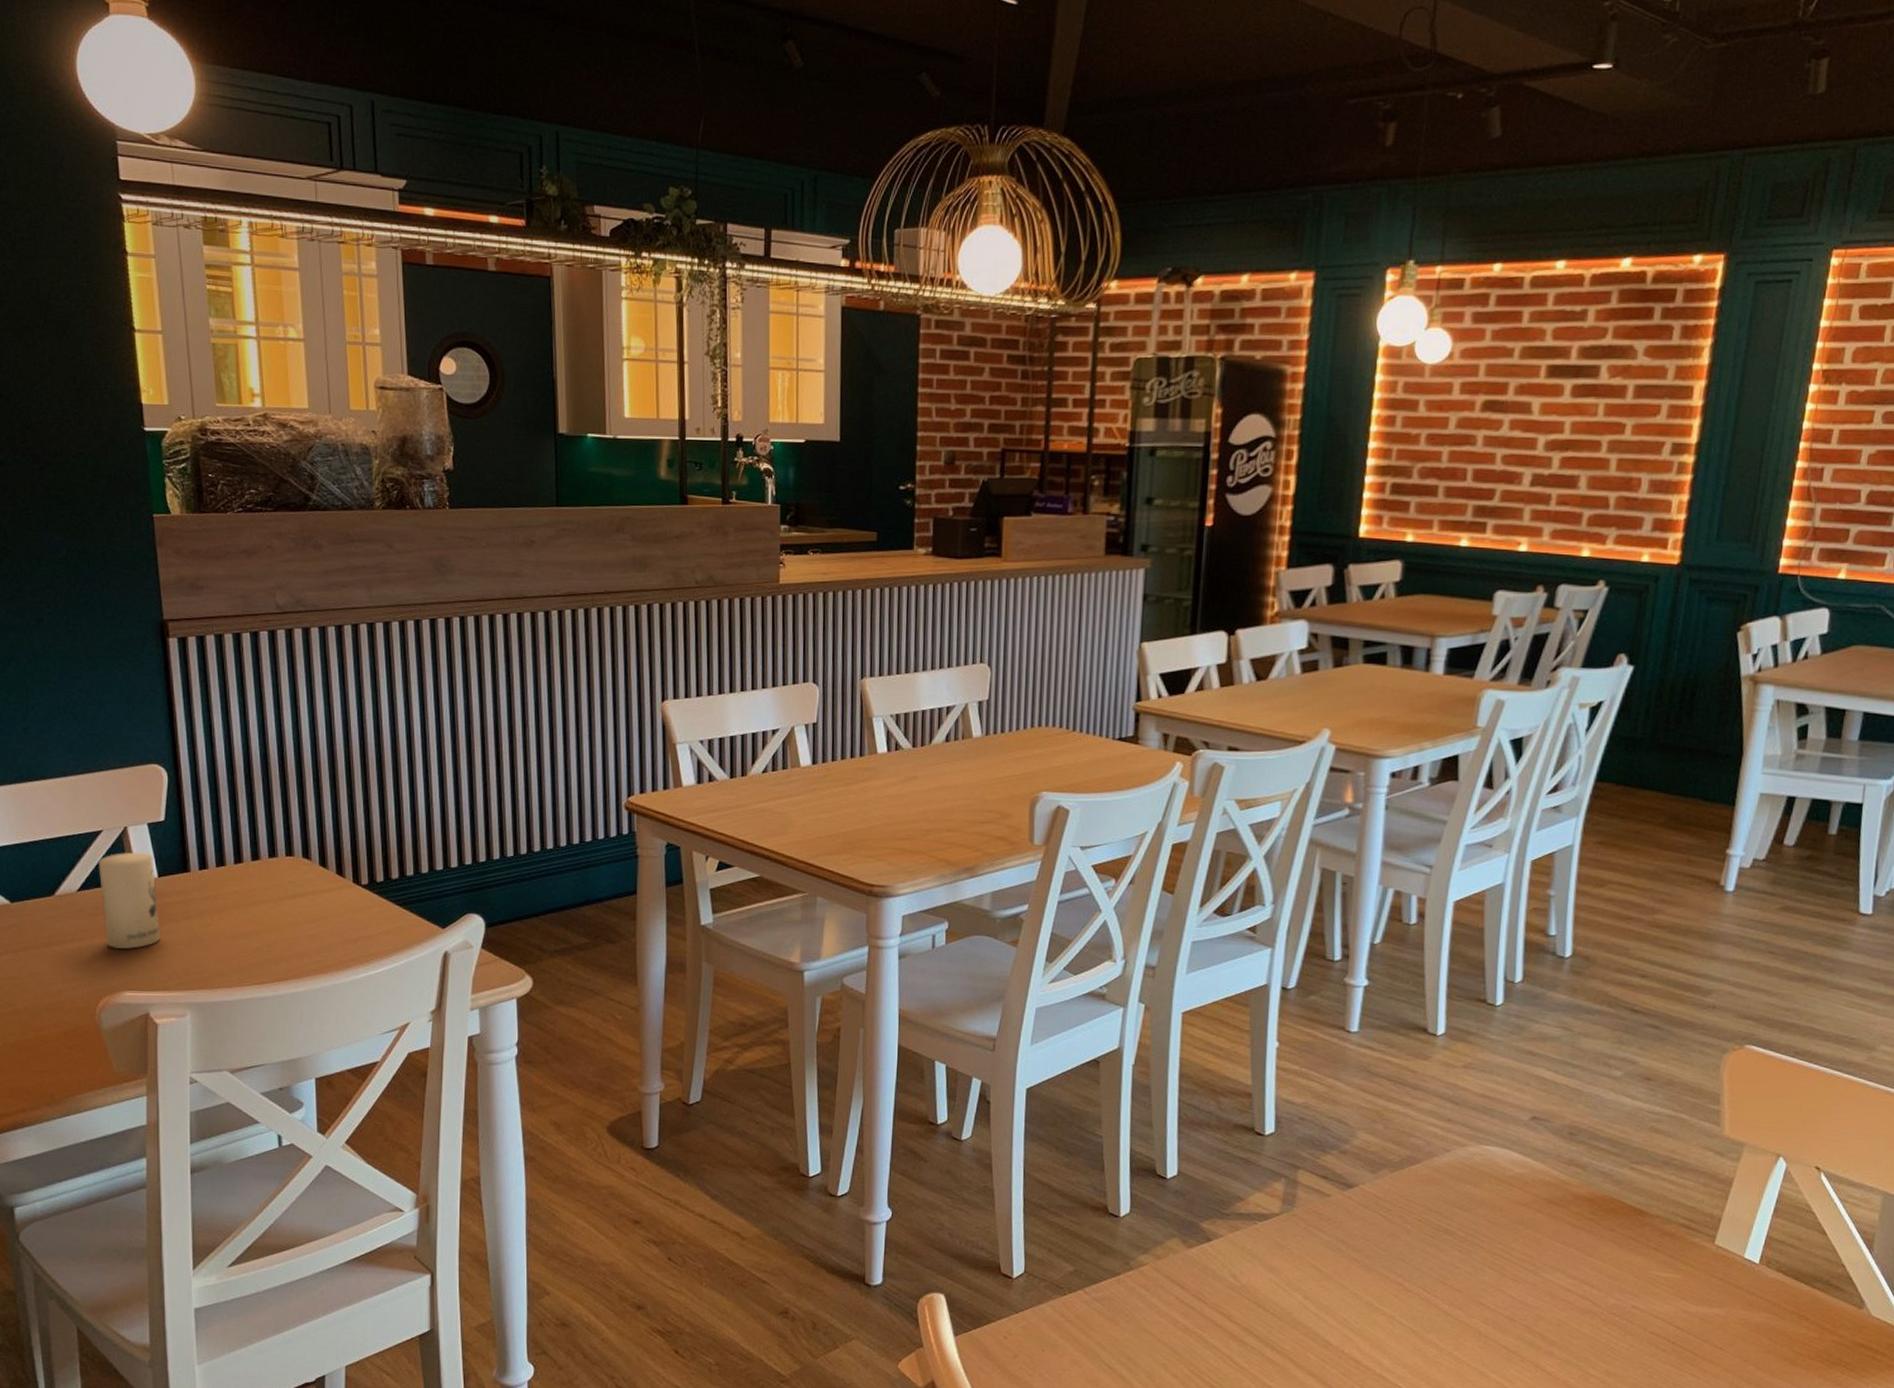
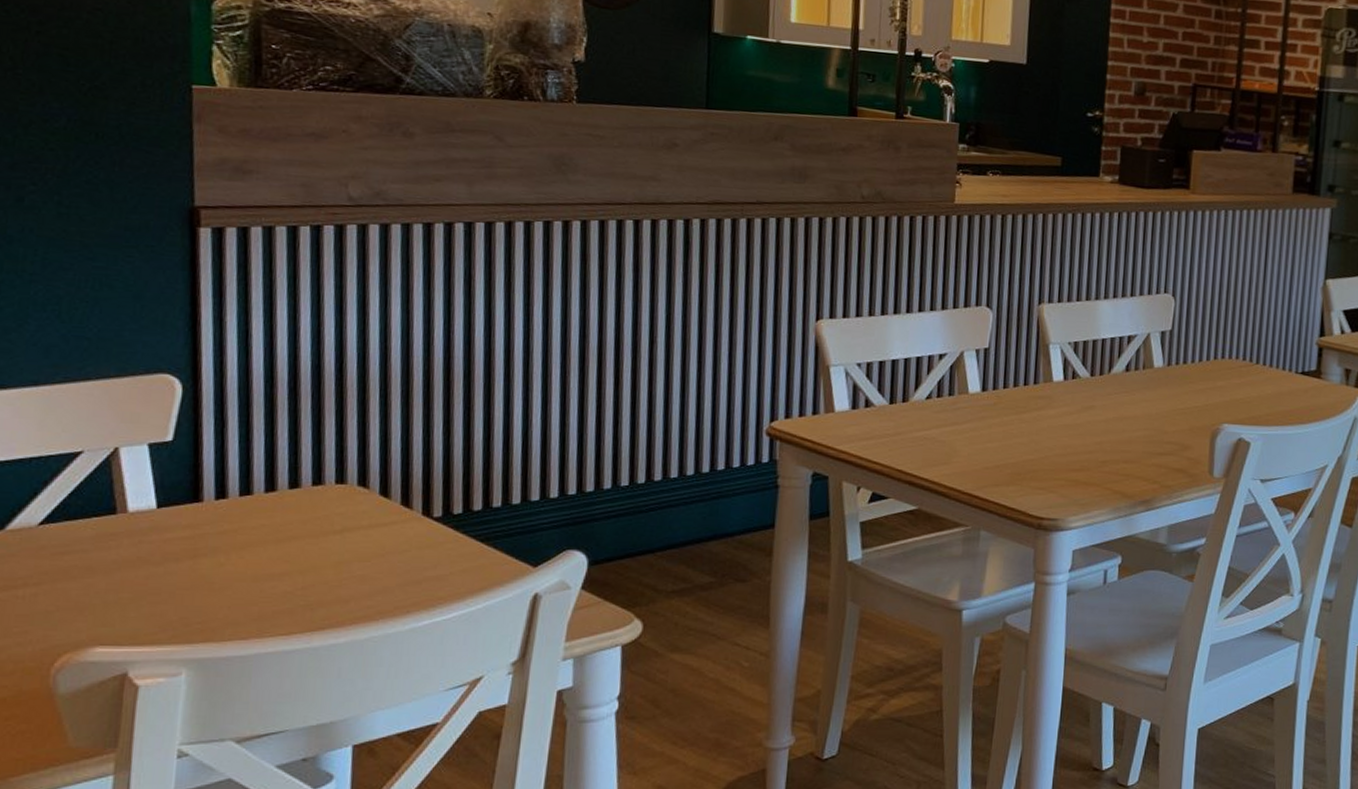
candle: present [98,852,161,949] -> none [72,477,154,596]

